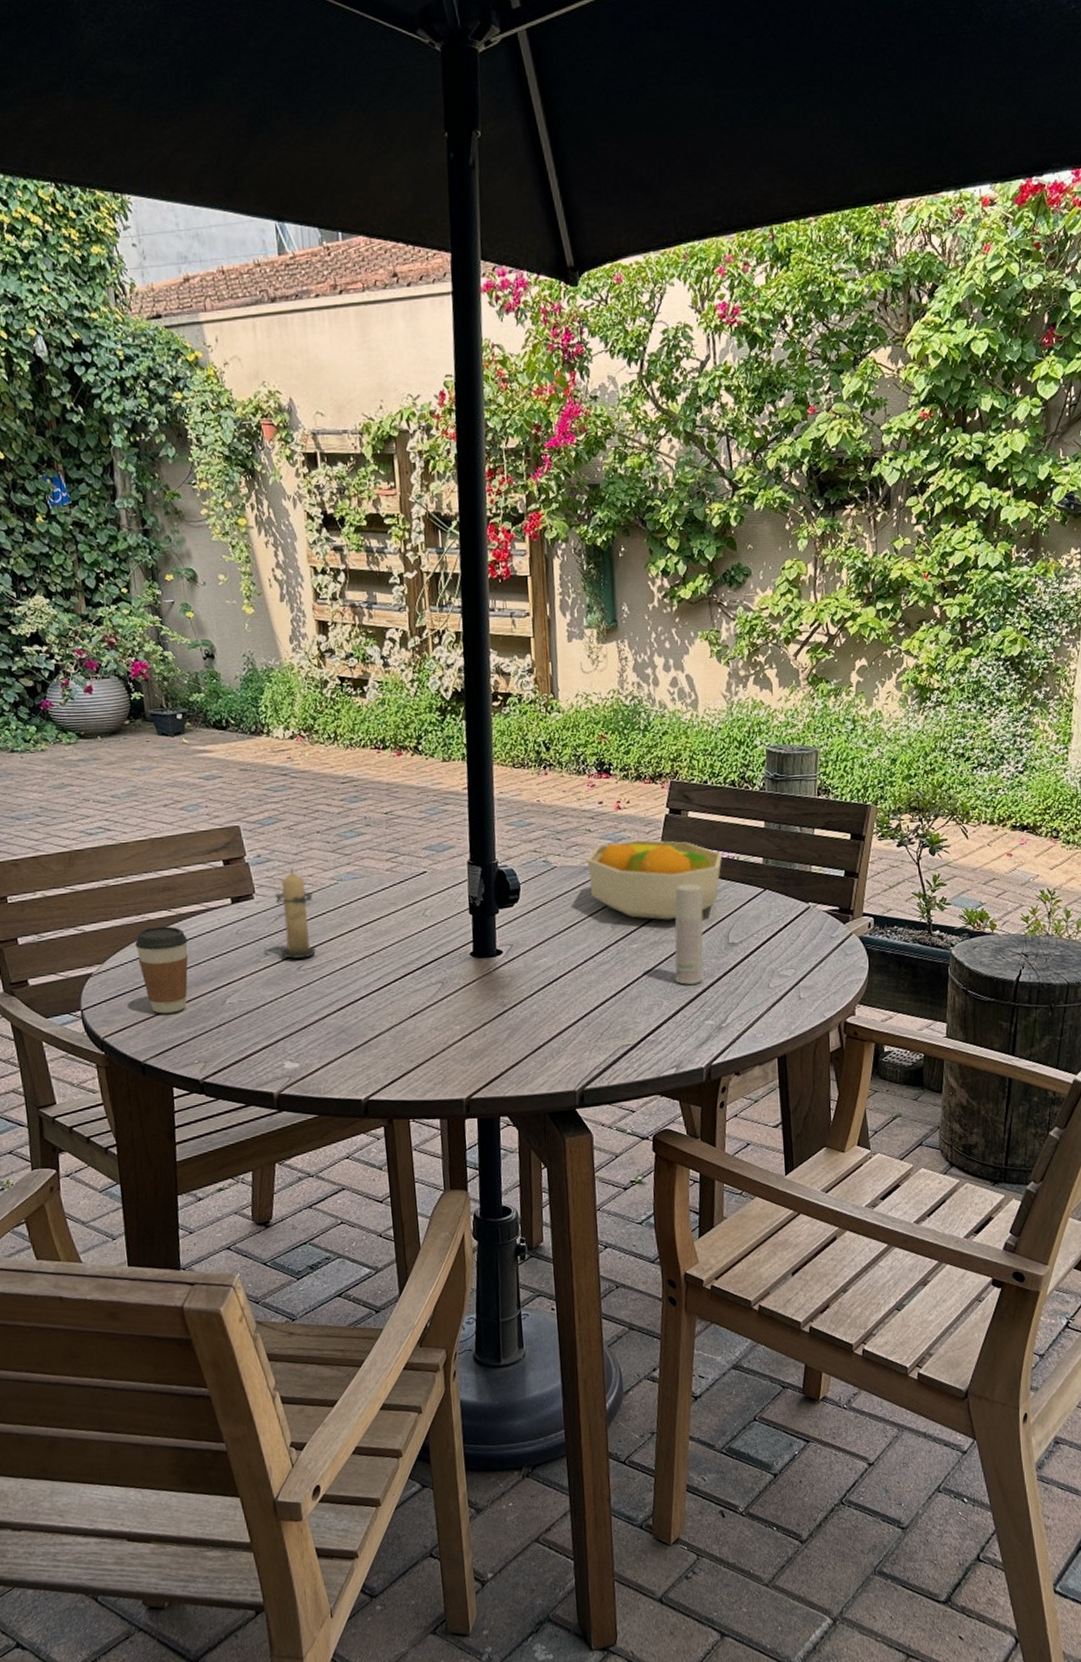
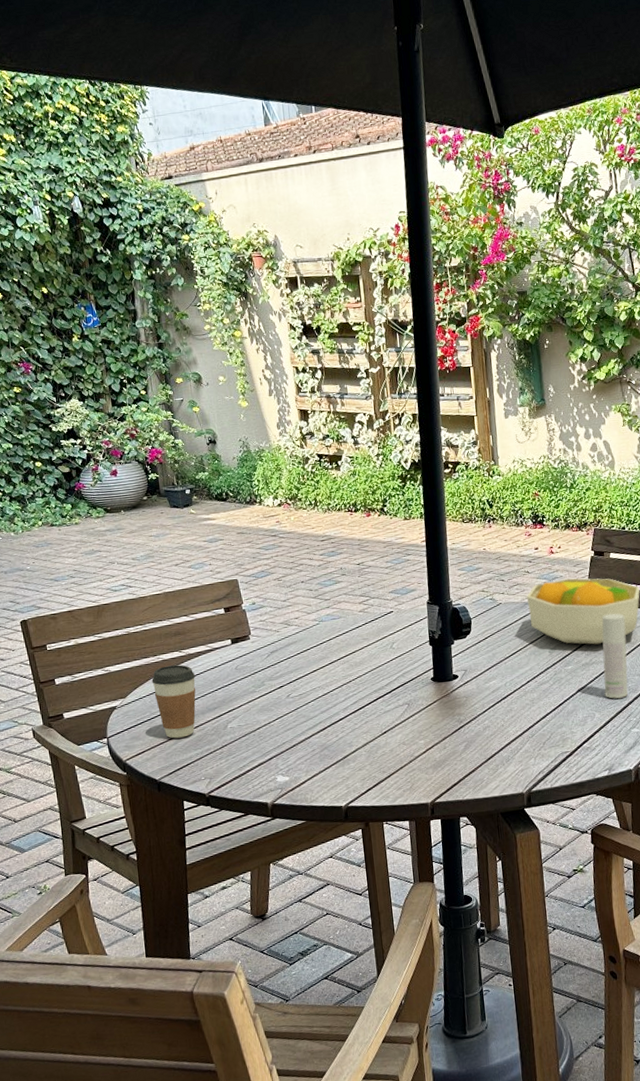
candle: present [274,867,317,959] -> none [267,612,303,688]

